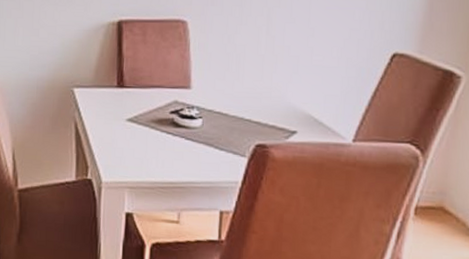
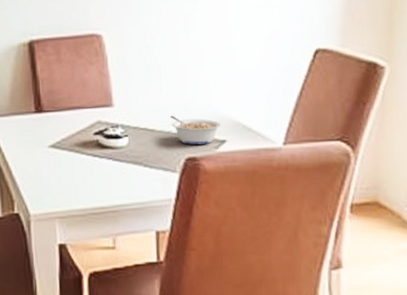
legume: none [244,102,294,133] -> present [169,115,221,145]

